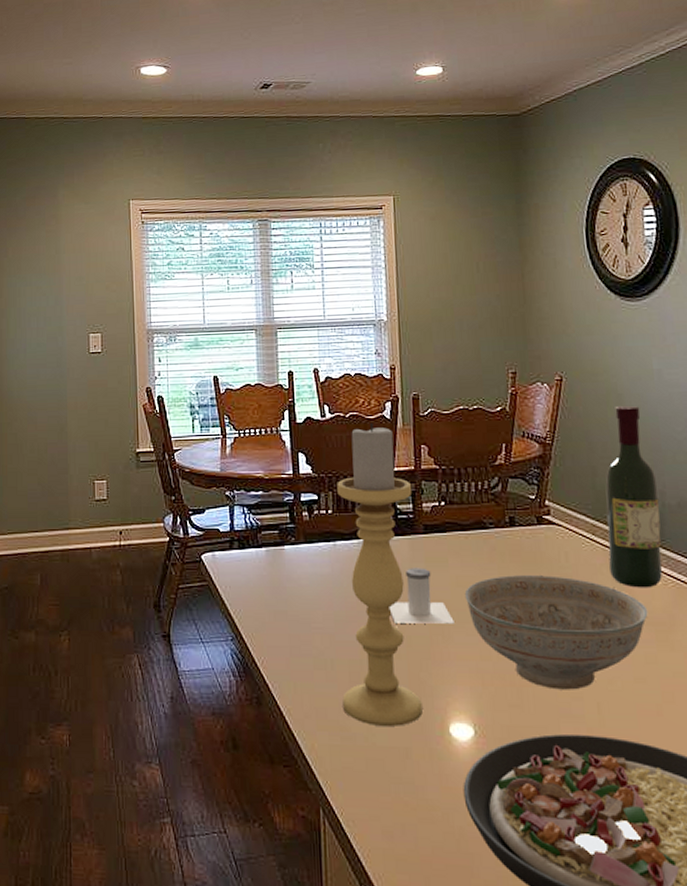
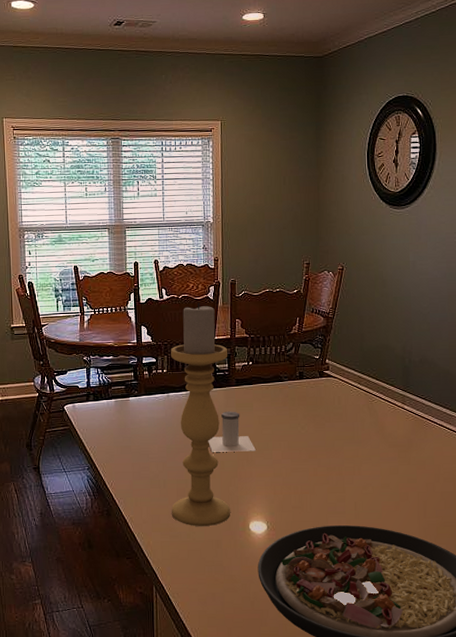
decorative bowl: present [464,575,648,690] -> none [264,414,394,495]
wine bottle: present [605,405,663,588] -> none [369,288,407,421]

